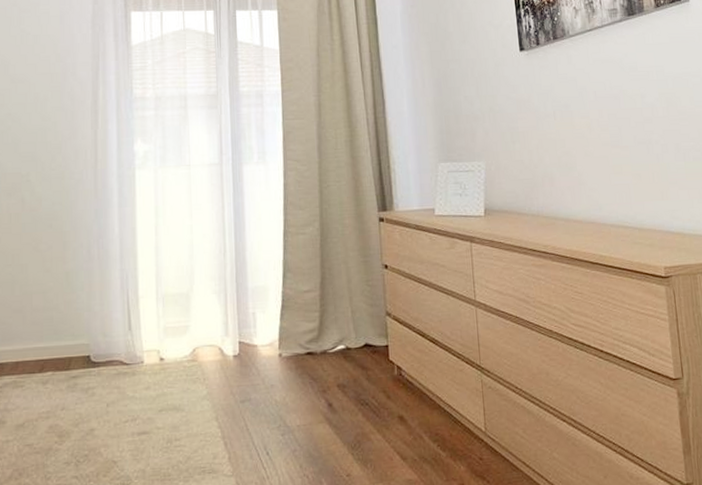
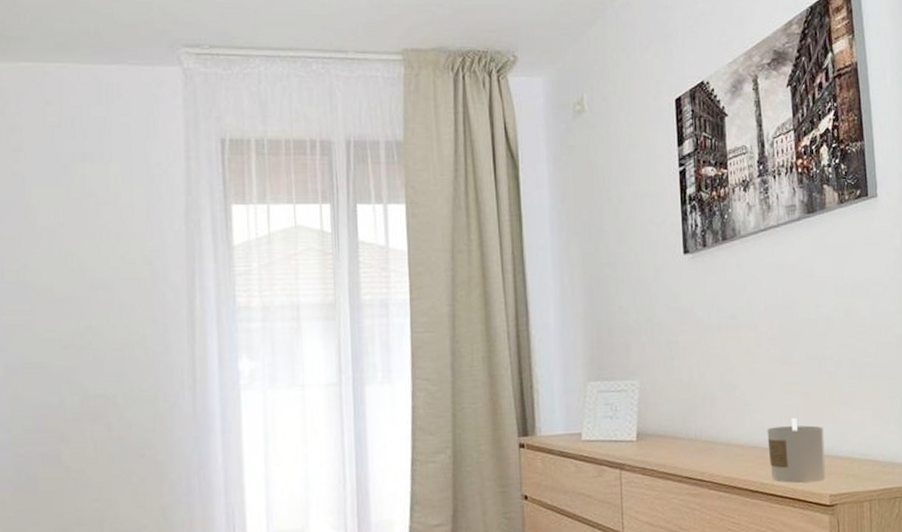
candle: none [603,196,660,257] -> present [767,418,826,484]

